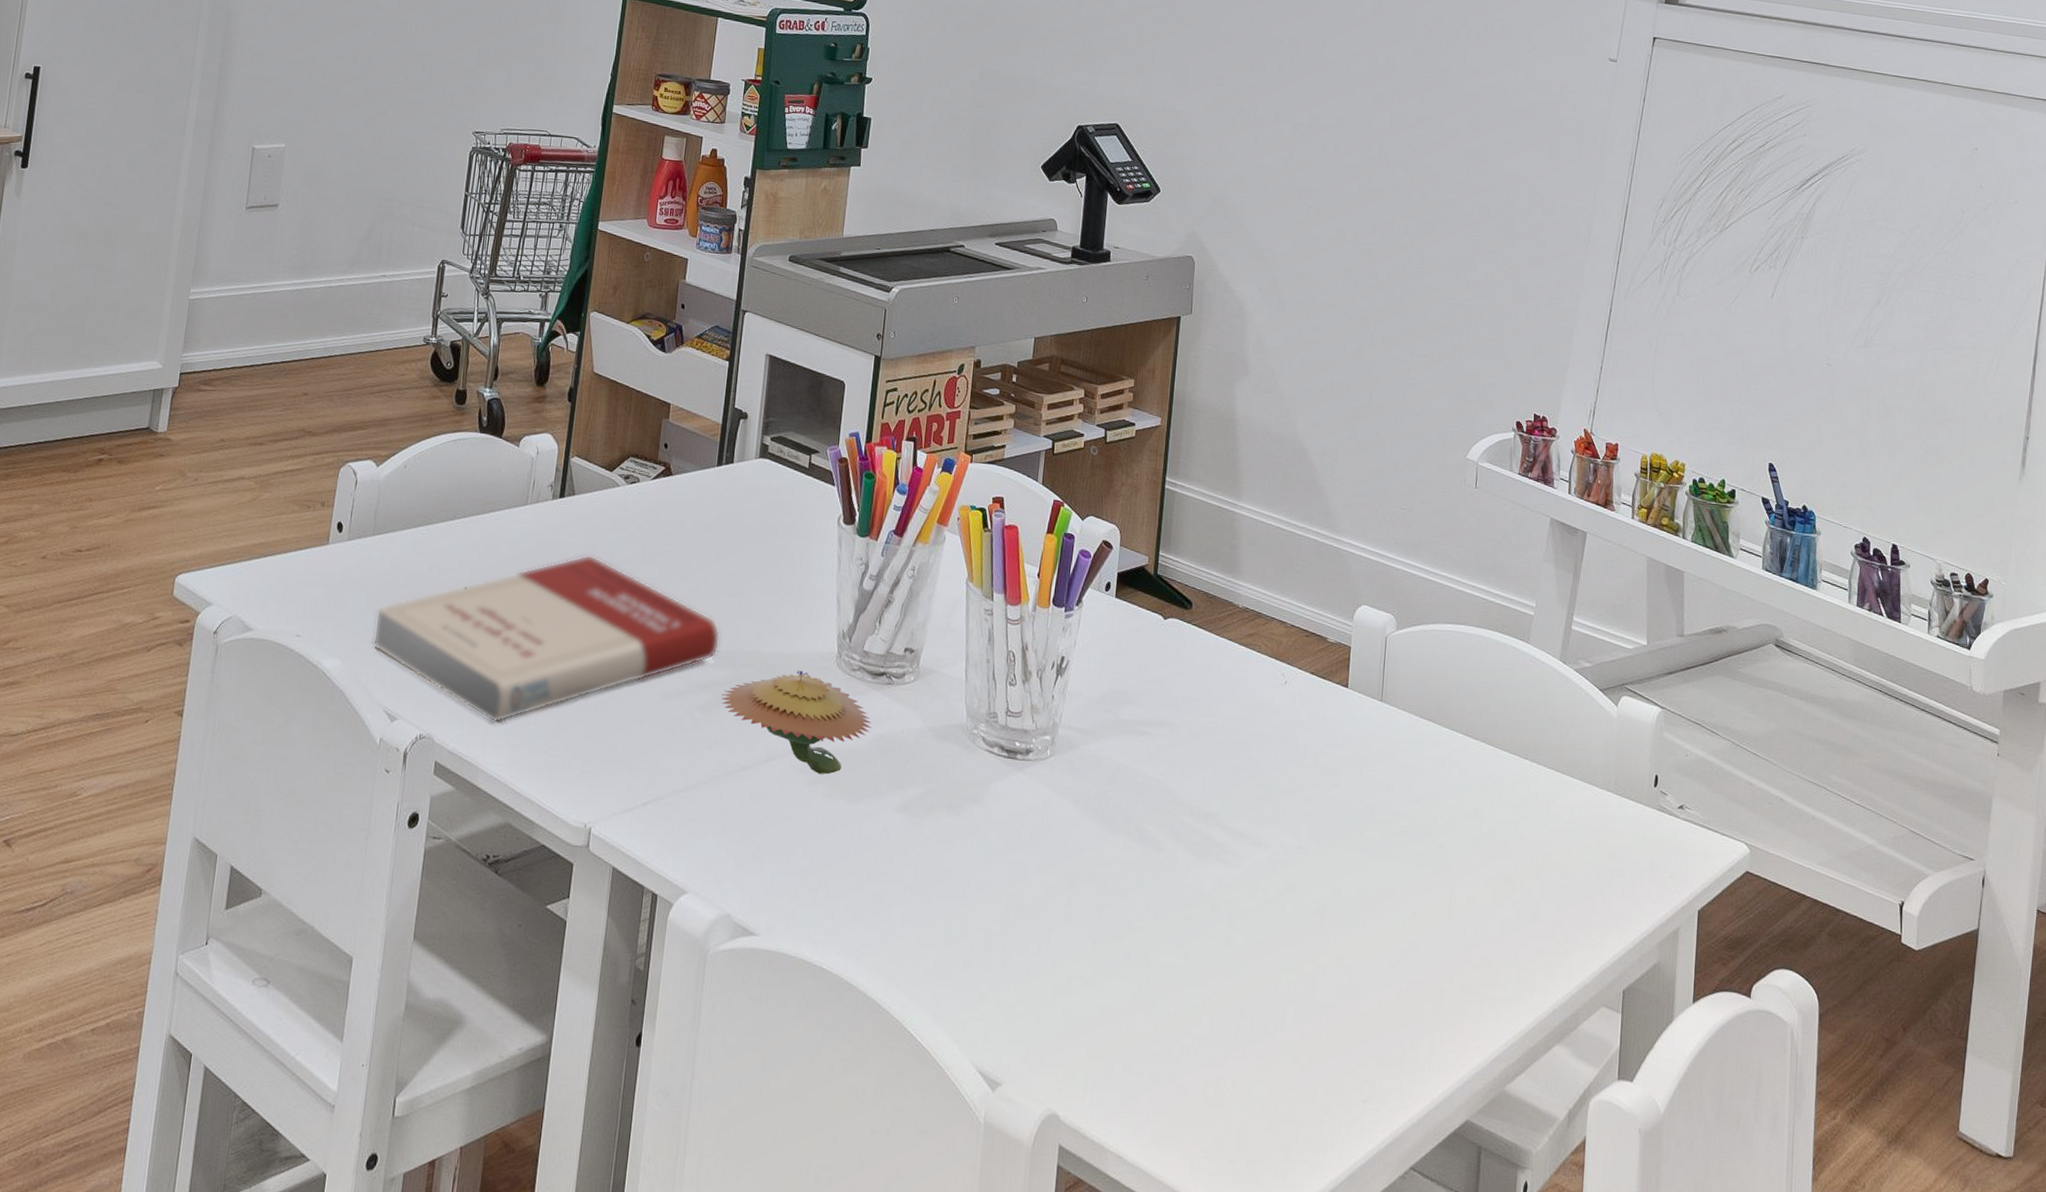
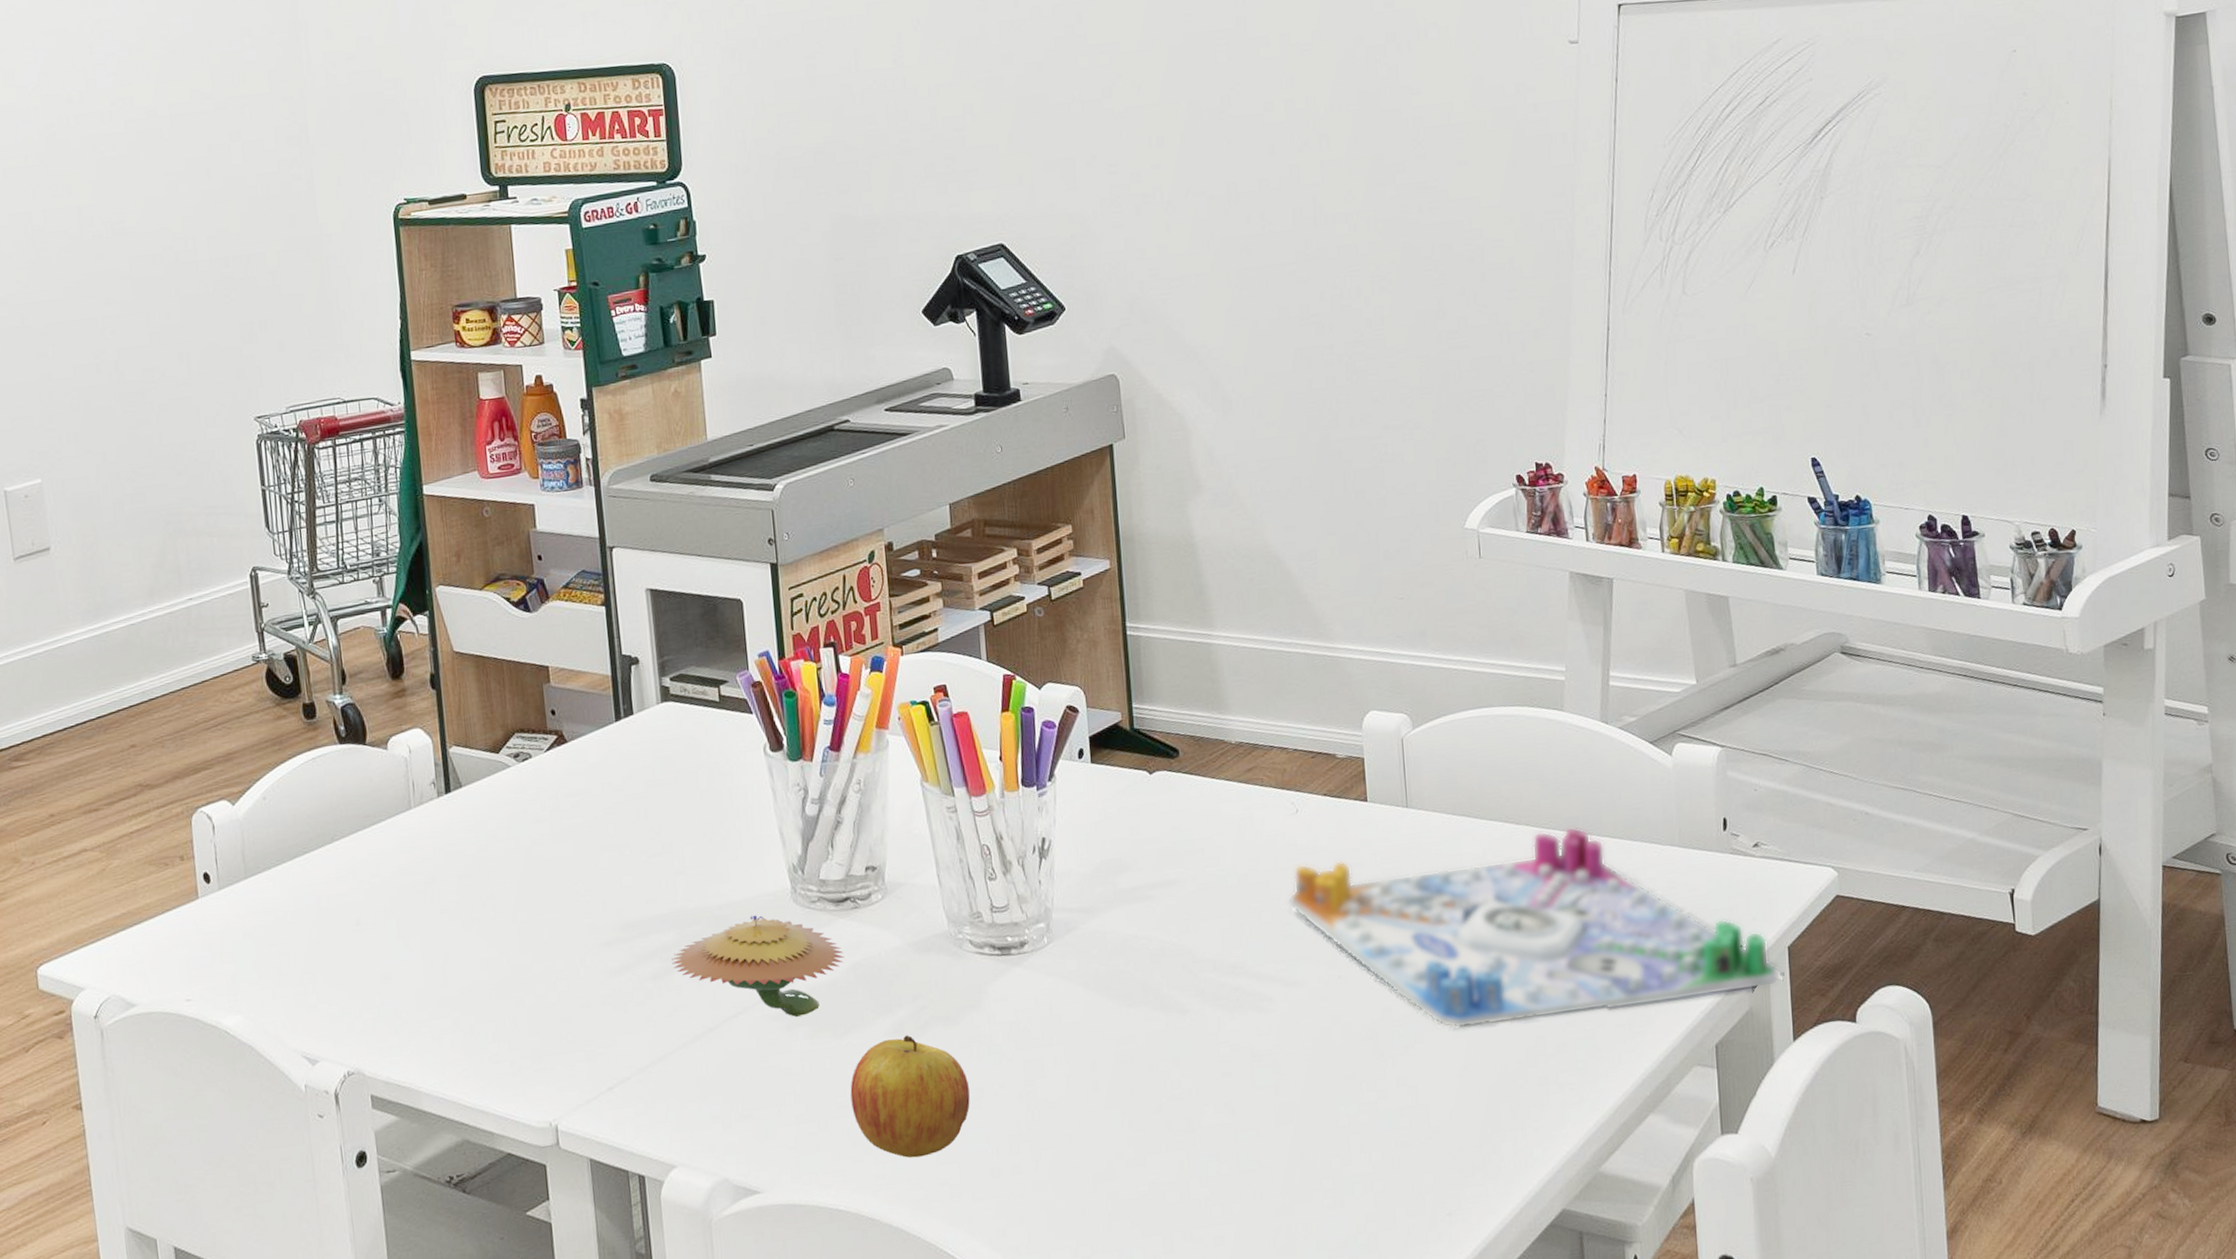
book: present [372,554,721,723] -> none [268,845,659,1042]
apple: none [851,813,958,934] -> present [850,1034,970,1158]
board game: none [1265,733,1689,946] -> present [1288,826,1781,1029]

